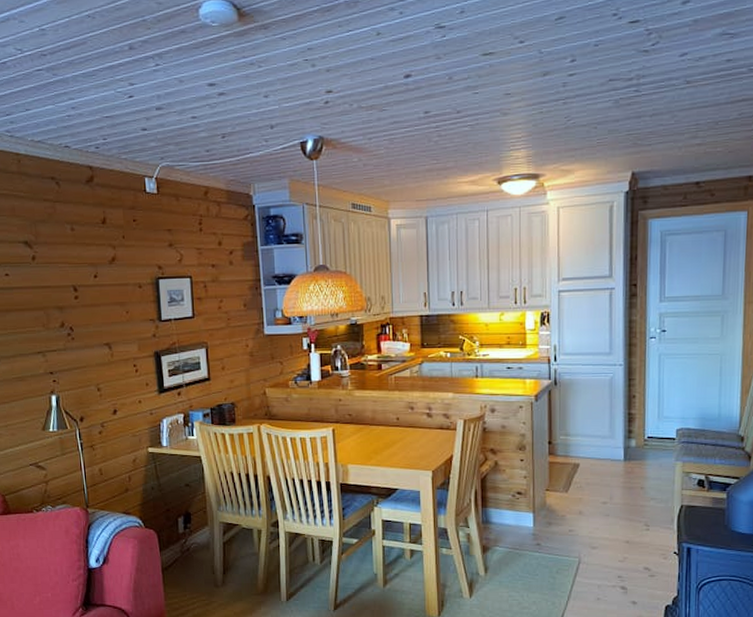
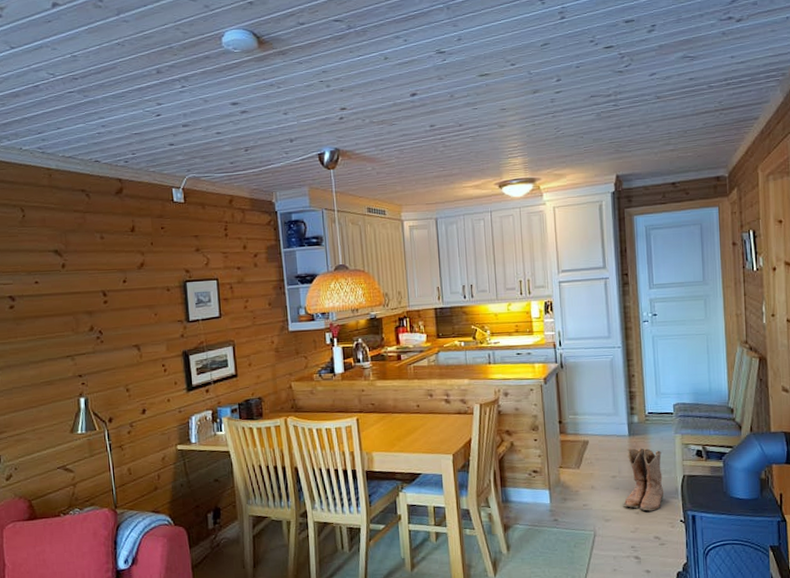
boots: none [613,473,659,541] -> present [623,447,664,511]

